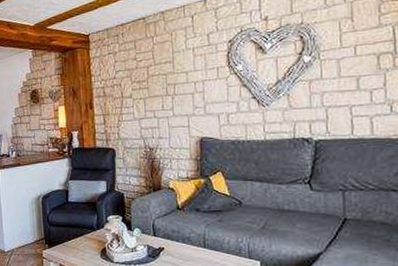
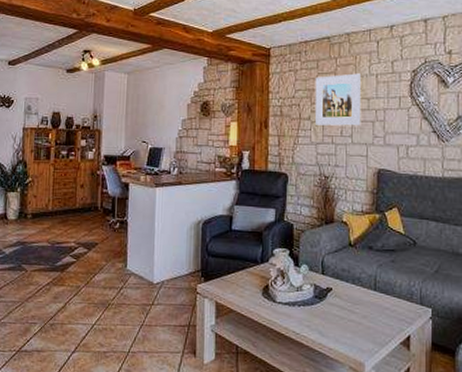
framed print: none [134,49,181,102] -> present [314,73,362,126]

